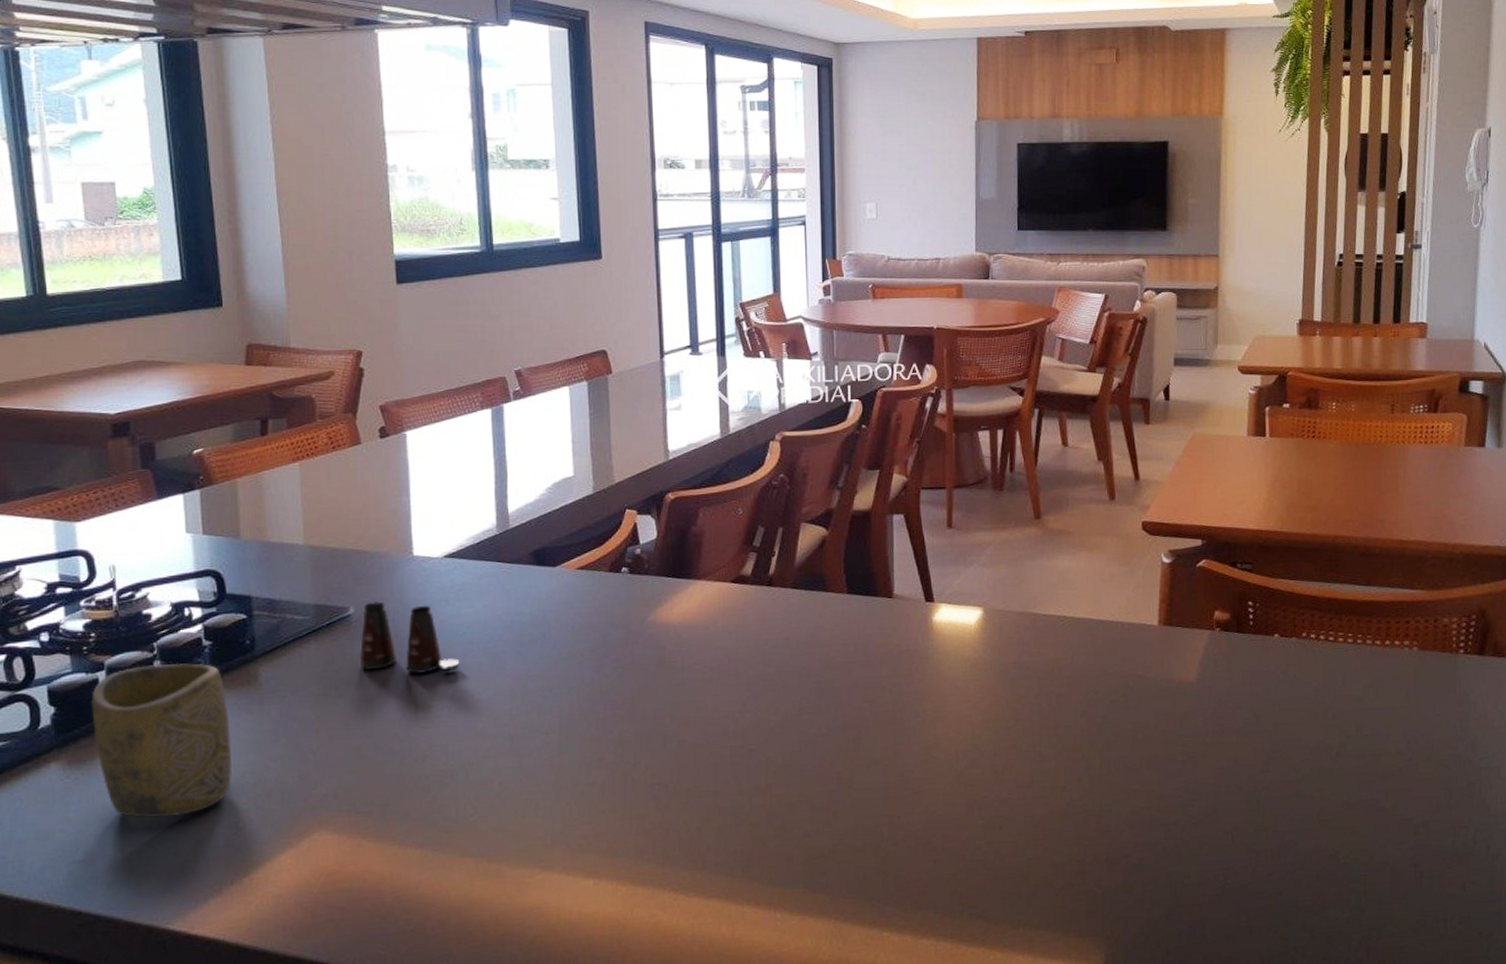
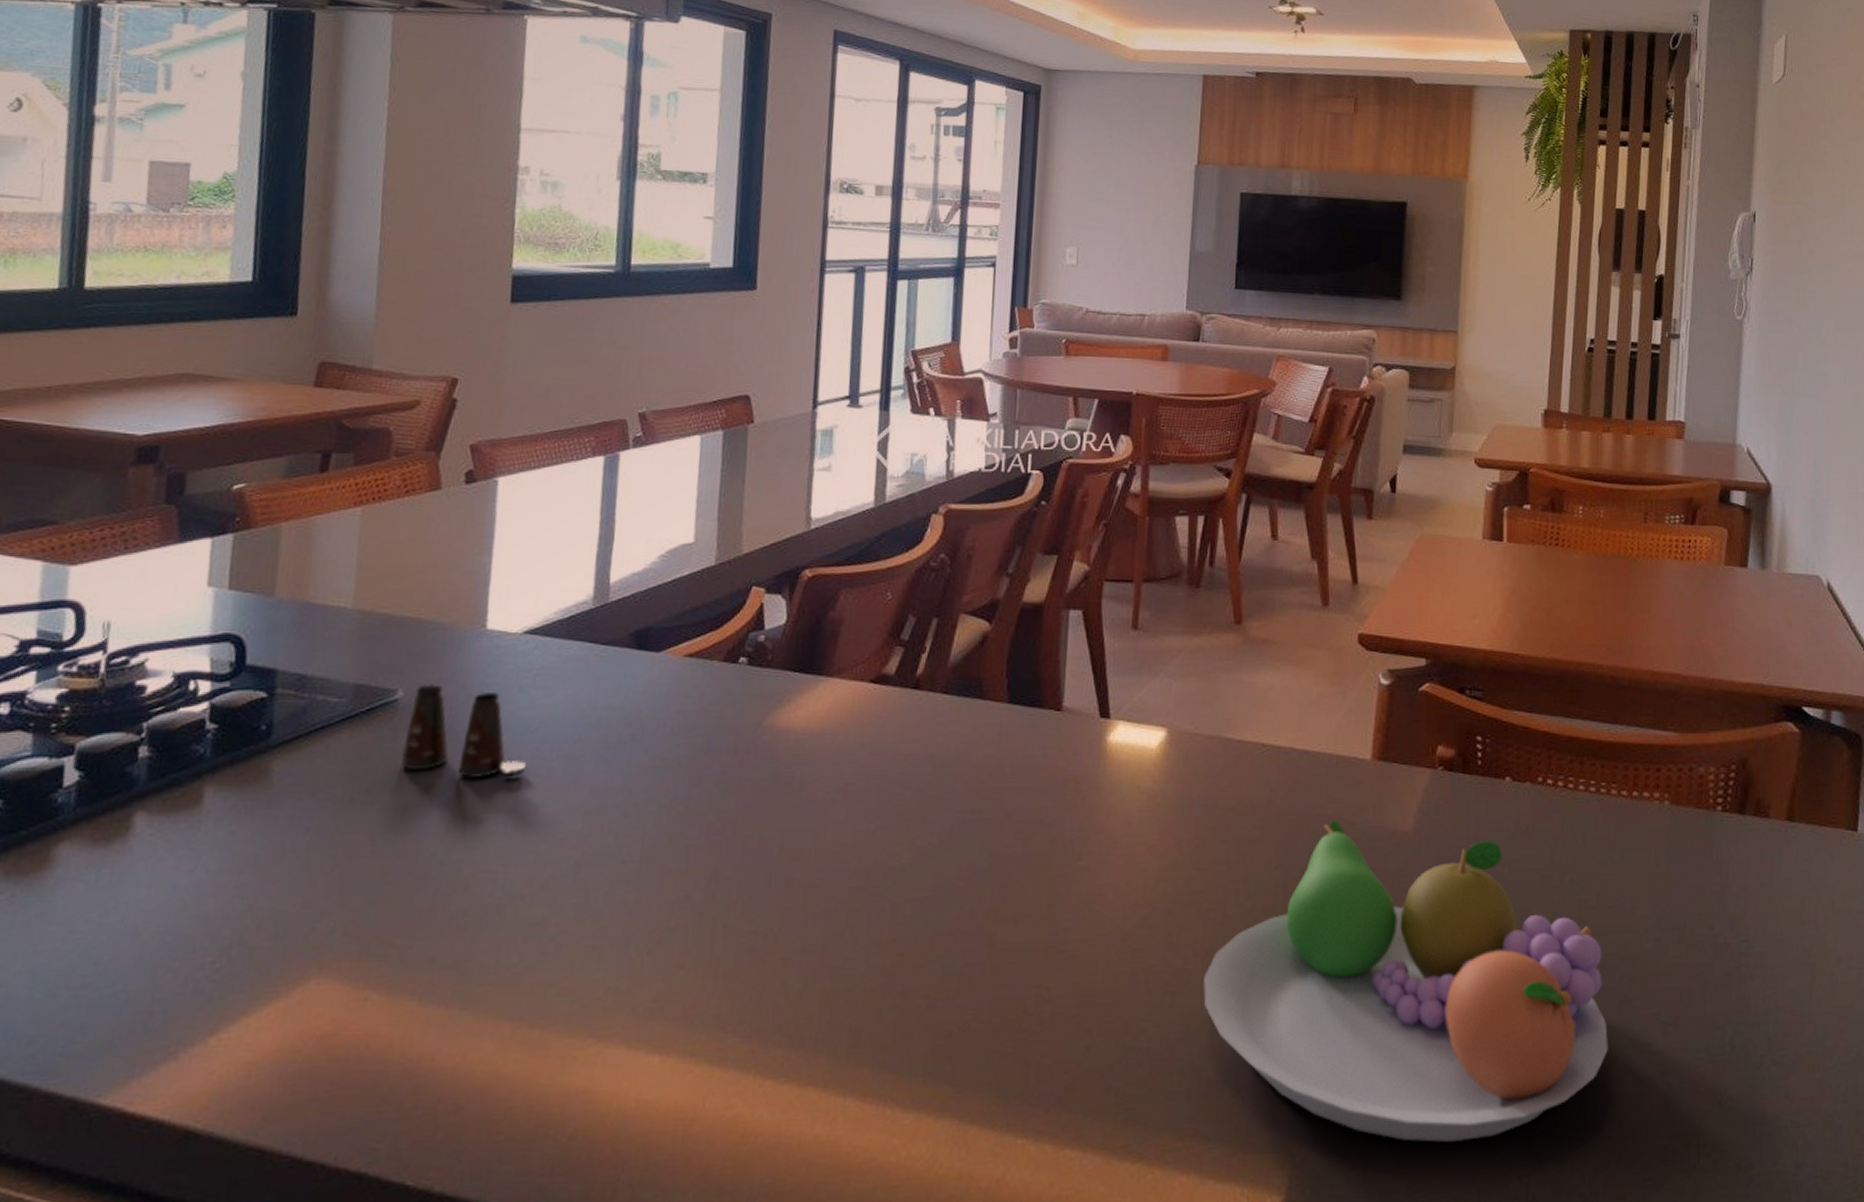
cup: present [91,662,233,819] -> none [45,749,225,953]
fruit bowl: none [1026,675,1368,924] -> present [1203,820,1608,1143]

